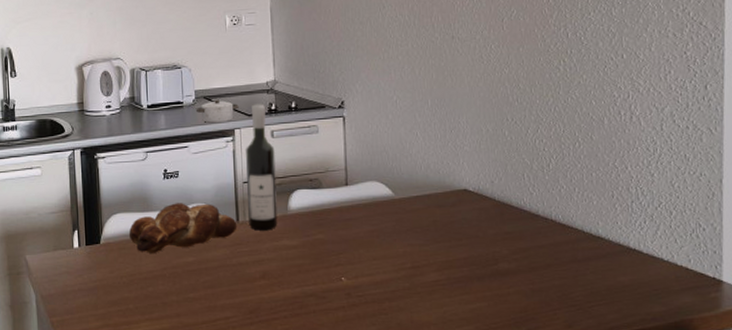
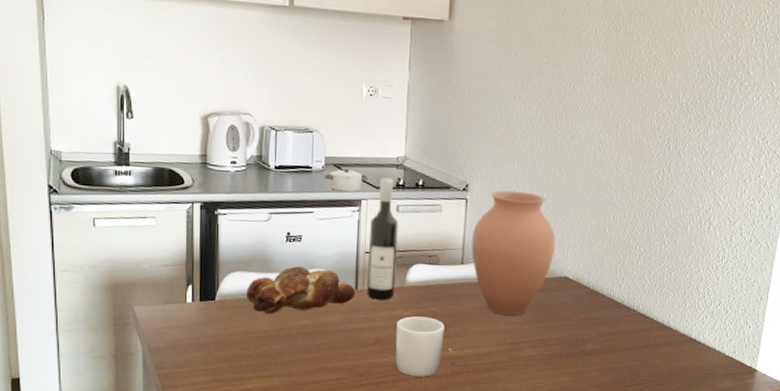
mug: none [283,245,336,311] -> present [395,316,445,377]
vase: none [353,102,448,237] -> present [471,190,556,316]

